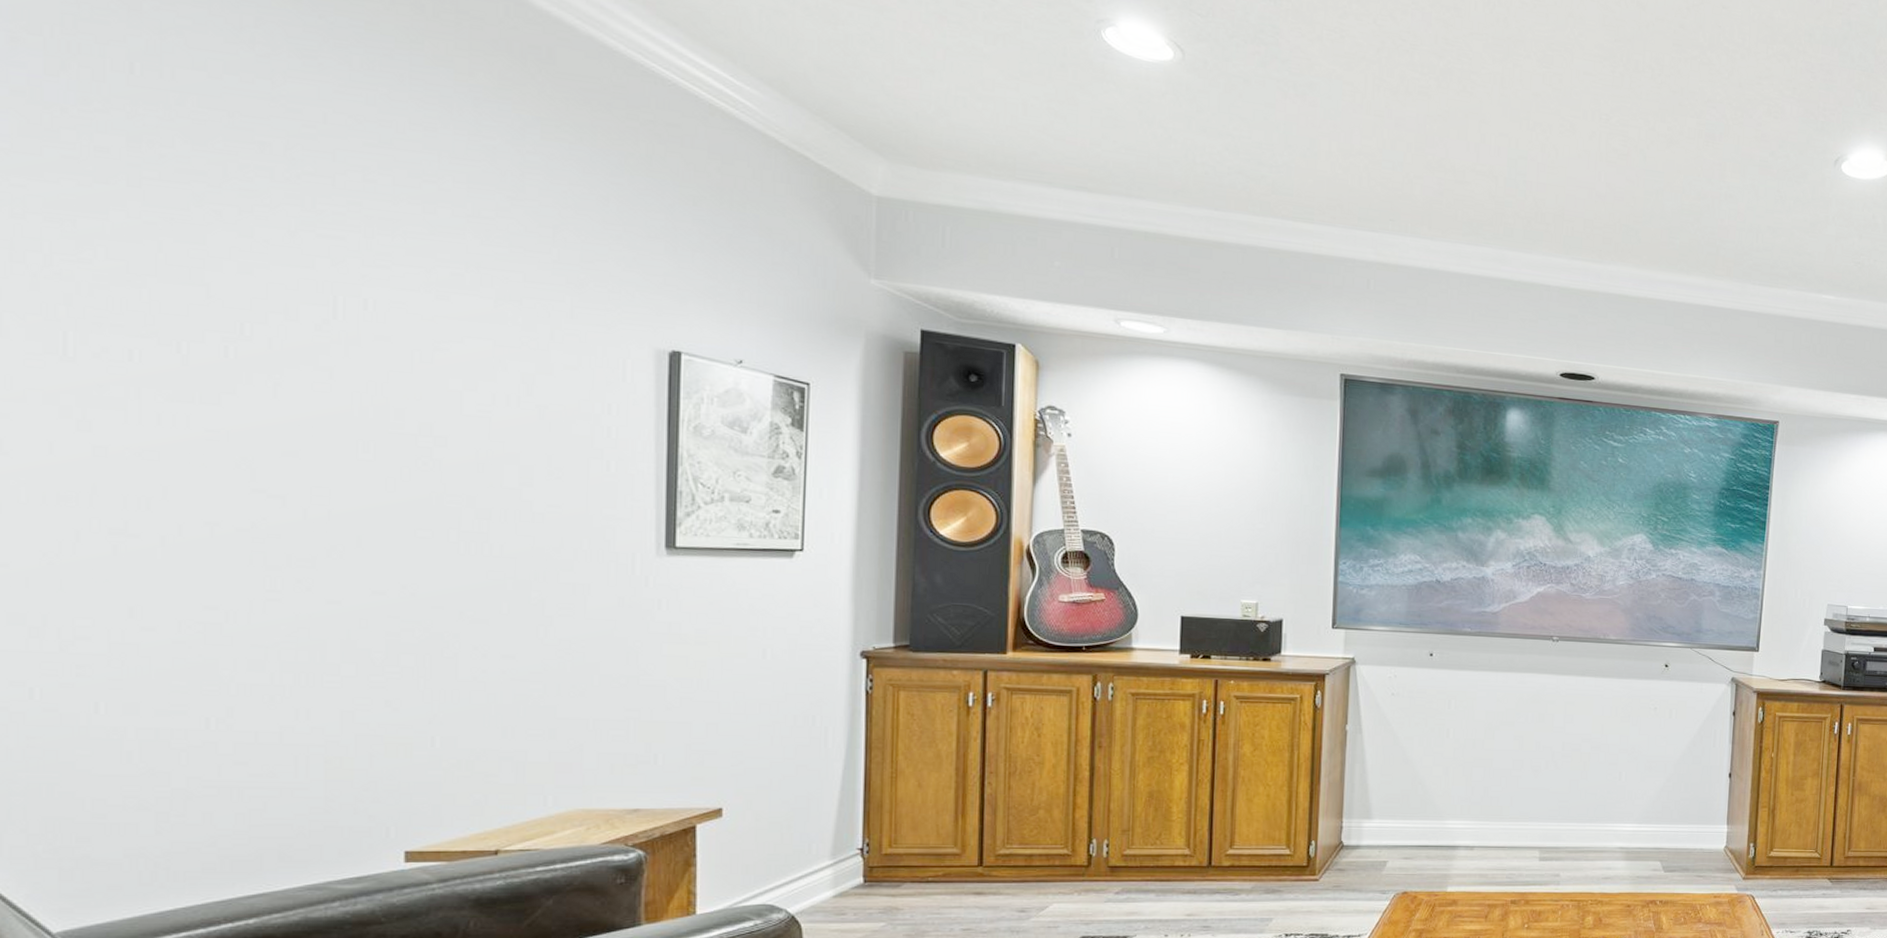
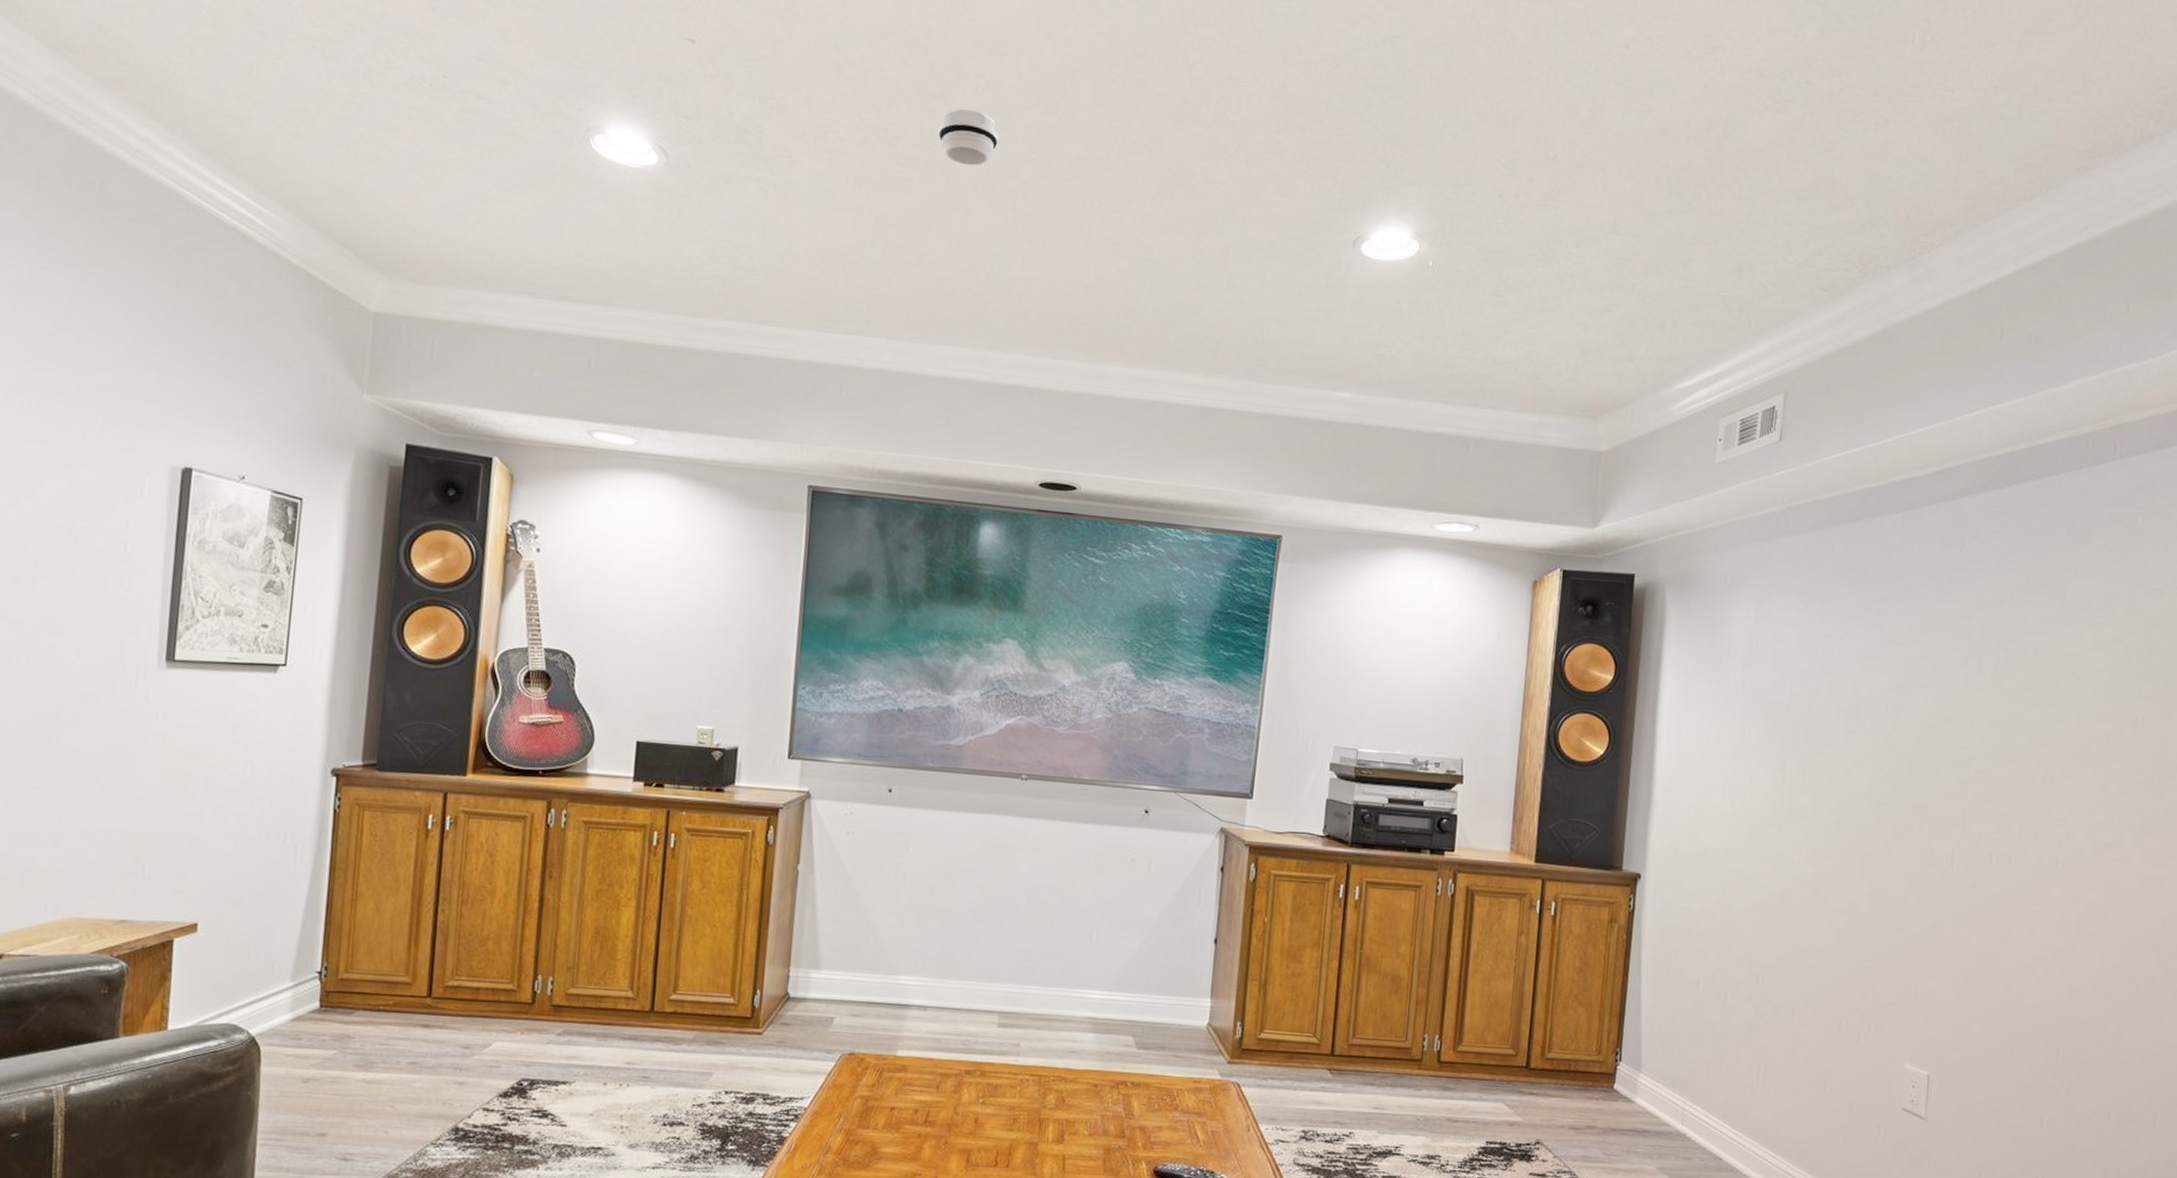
smoke detector: none [1453,21,1511,77] -> present [938,109,999,166]

